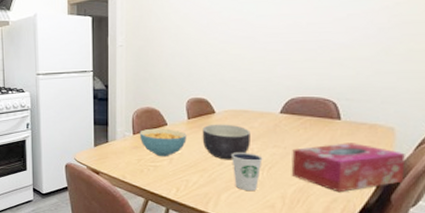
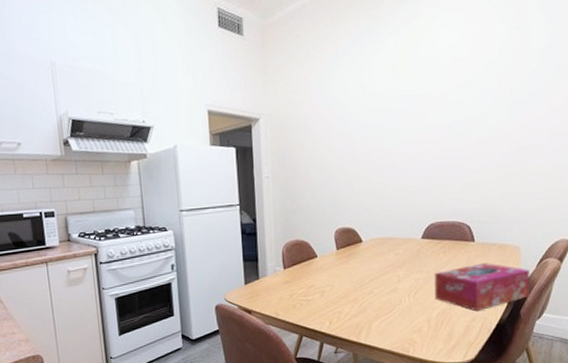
cereal bowl: present [139,128,187,157] -> none [290,260,337,290]
bowl: present [202,124,251,160] -> none [351,252,396,289]
dixie cup: present [232,153,263,191] -> none [380,279,408,317]

